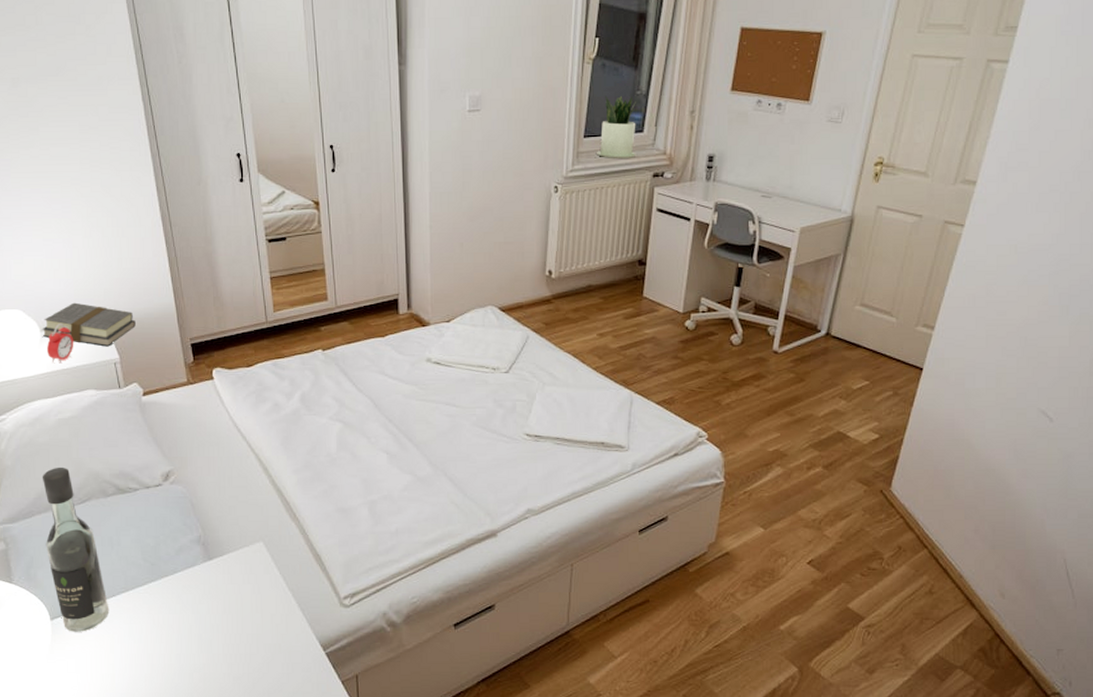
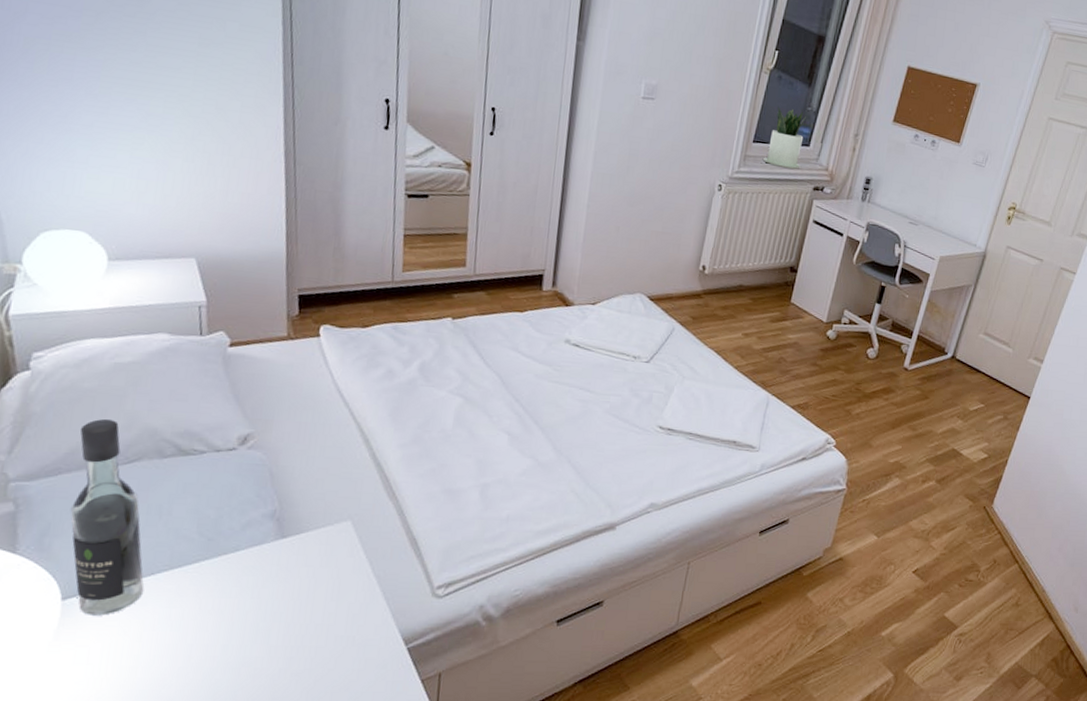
book: present [42,302,136,347] -> none [110,232,234,287]
alarm clock: present [46,324,74,364] -> none [112,254,151,300]

